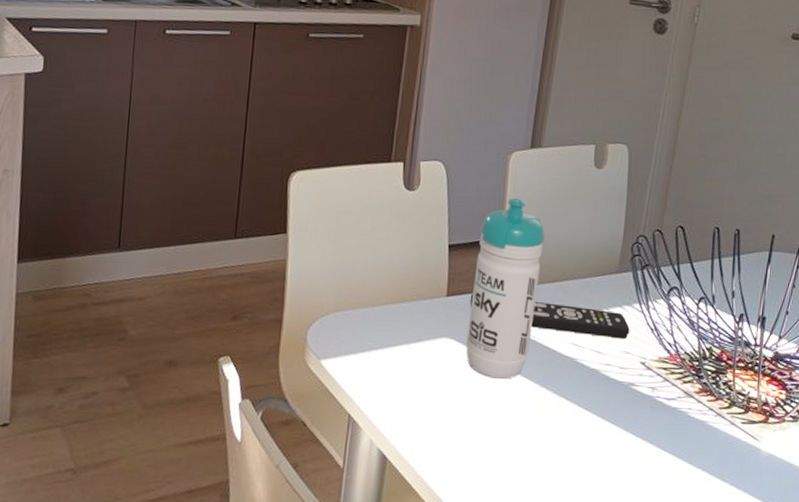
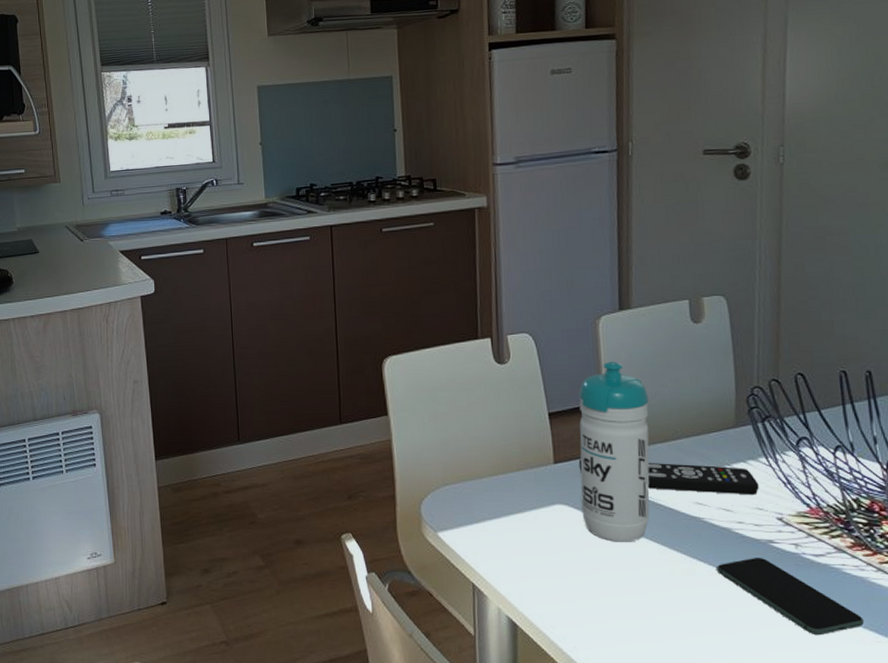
smartphone: none [581,398,699,474] -> present [717,557,864,636]

